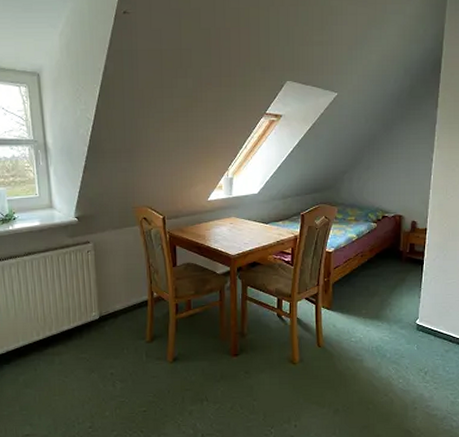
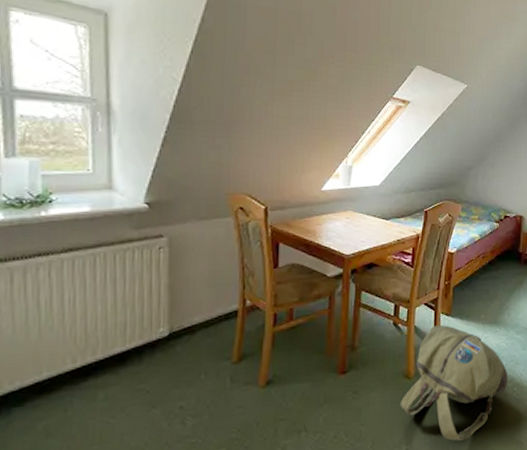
backpack: none [287,318,393,423] -> present [400,325,508,441]

